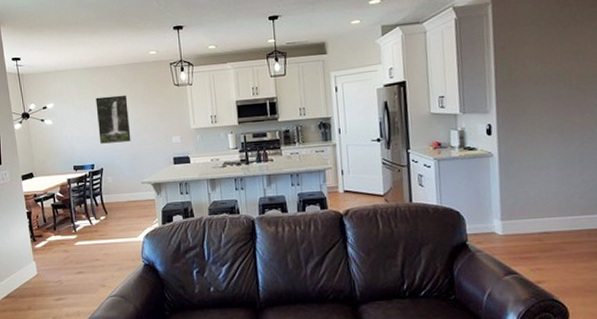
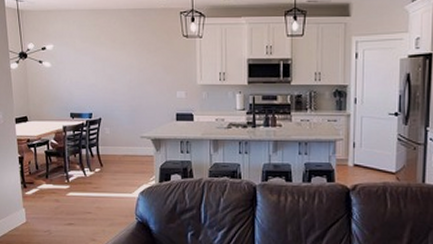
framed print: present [95,94,131,144] -> none [98,42,133,92]

